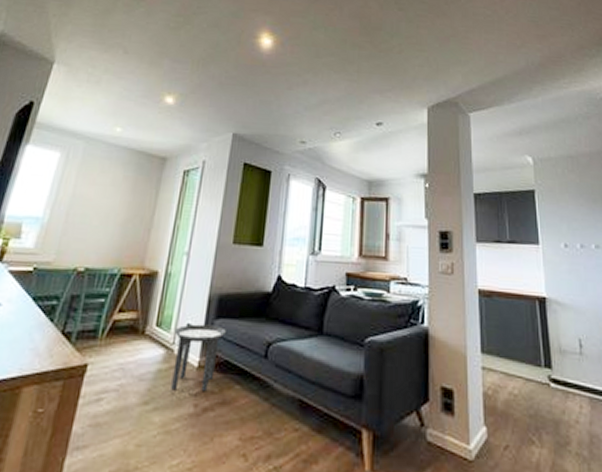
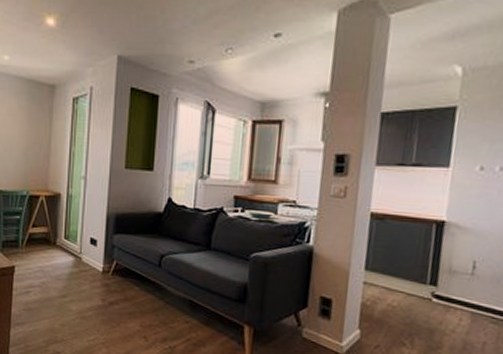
side table: present [171,324,226,392] -> none [80,238,124,291]

